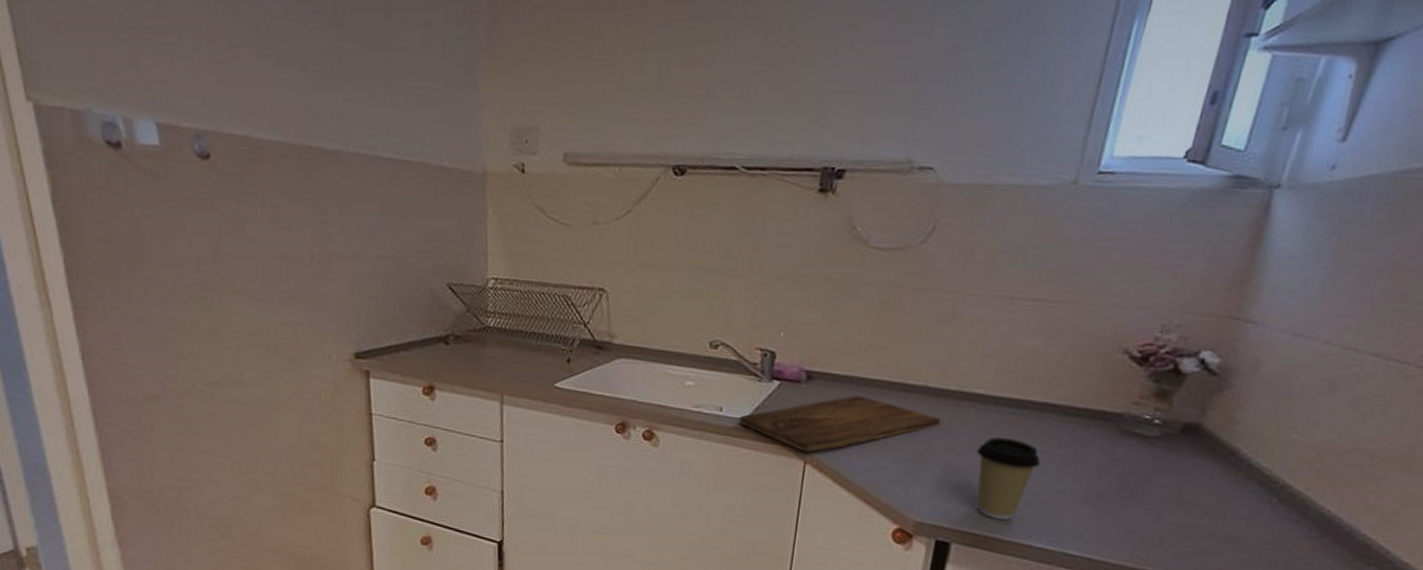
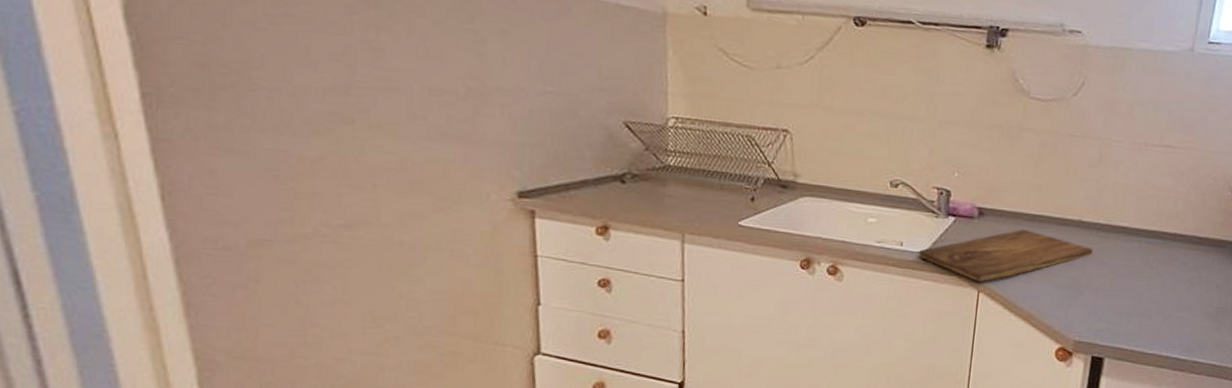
coffee cup: present [976,437,1041,520] -> none [1123,264,1173,335]

